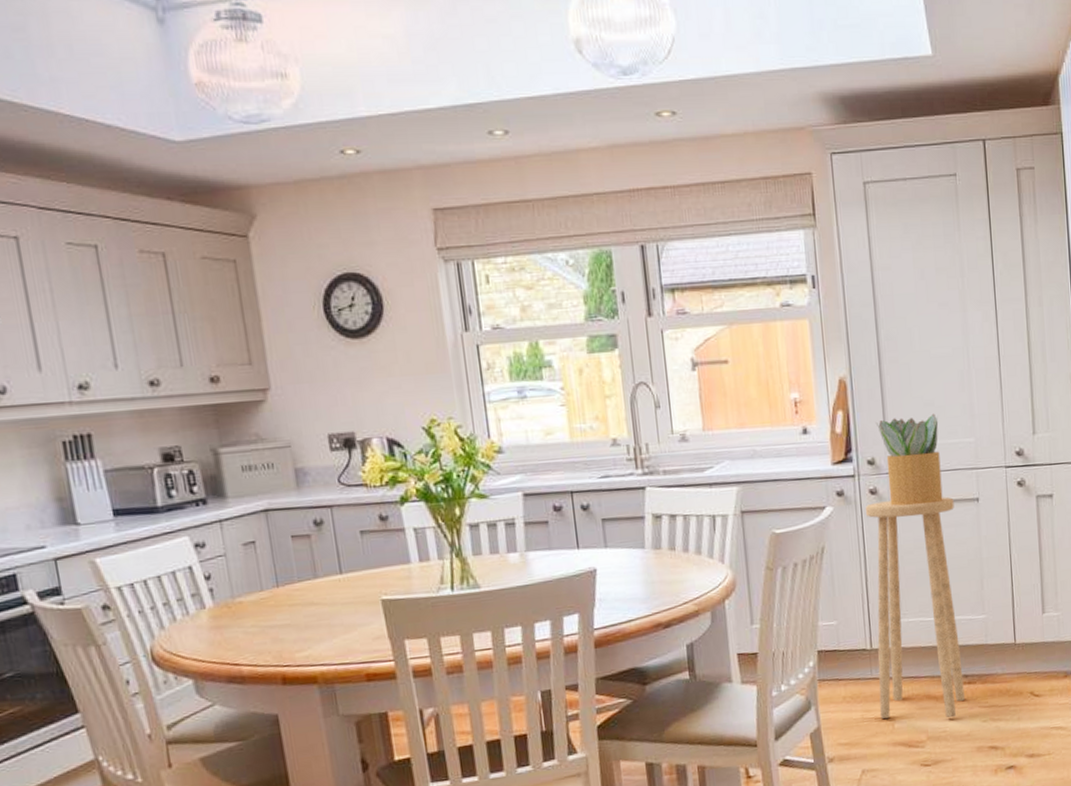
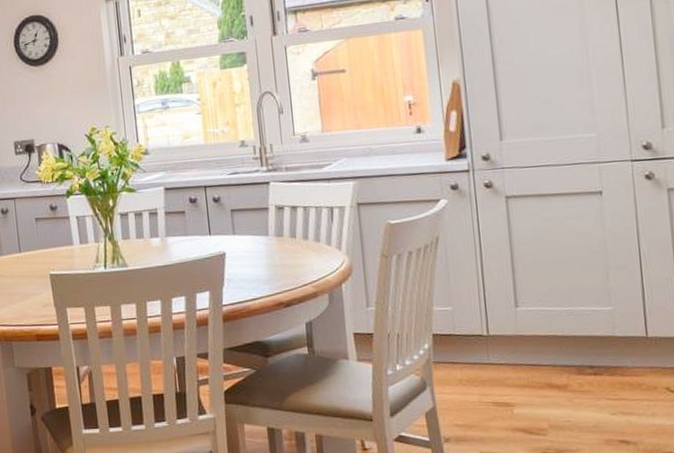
stool: present [865,497,965,719] -> none [480,190,591,408]
potted plant: present [875,413,943,506] -> none [490,110,563,199]

